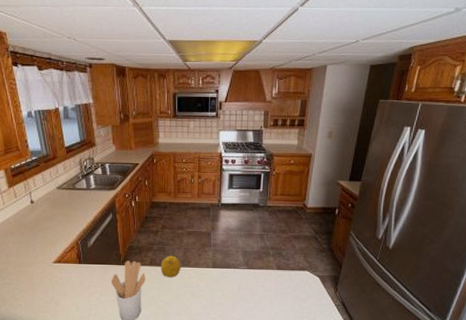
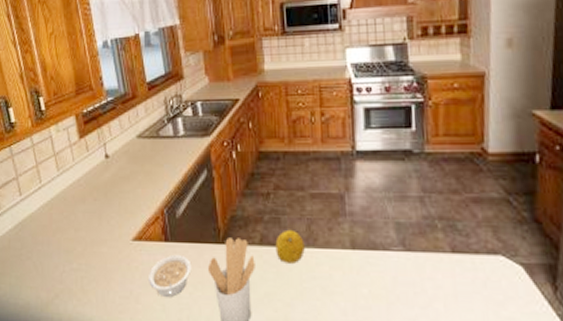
legume: none [66,272,99,301] -> present [149,254,192,297]

